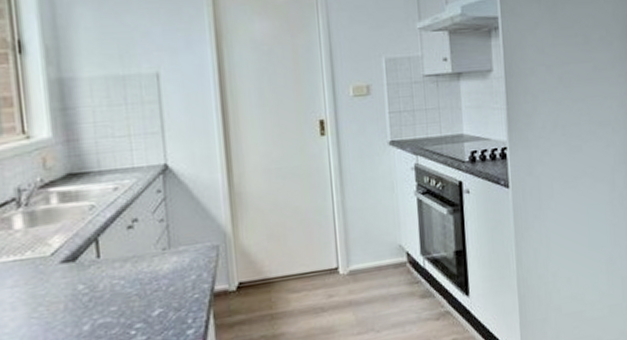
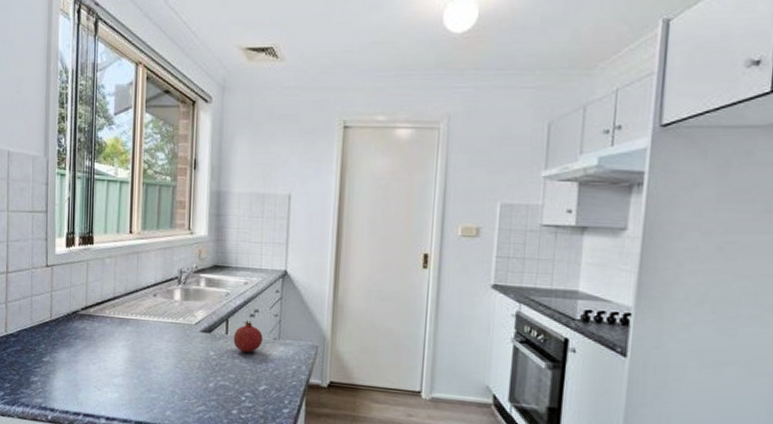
fruit: none [108,234,149,276] -> present [233,320,263,353]

